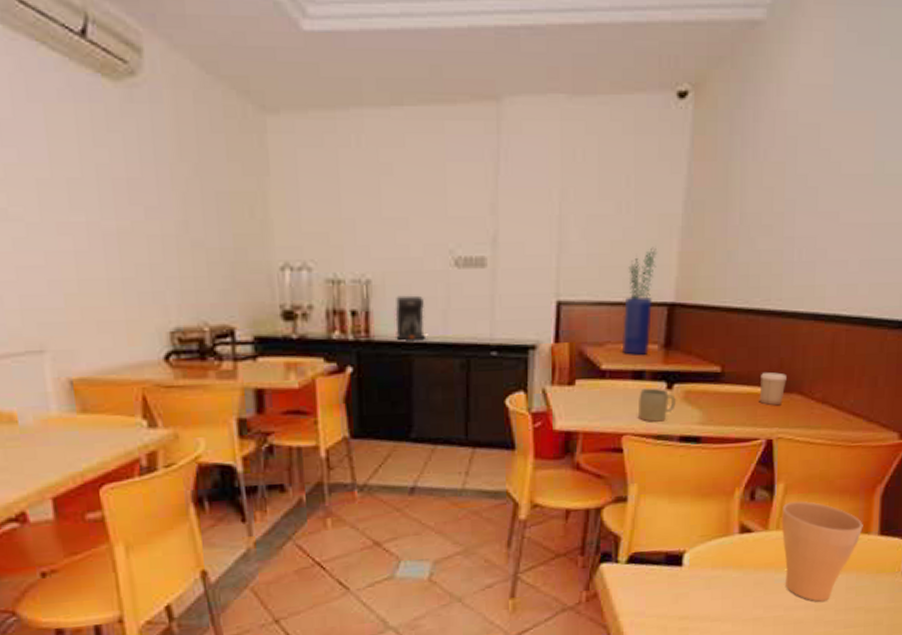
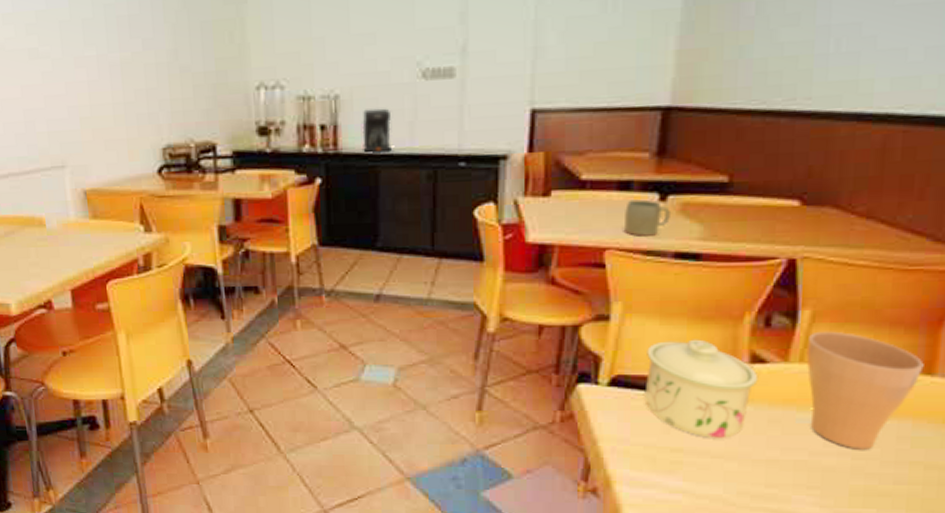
vase: present [621,247,658,356] -> none [605,47,650,165]
sugar bowl: none [657,514,746,604] -> present [644,339,759,438]
cup: present [759,372,787,406] -> none [778,182,817,221]

